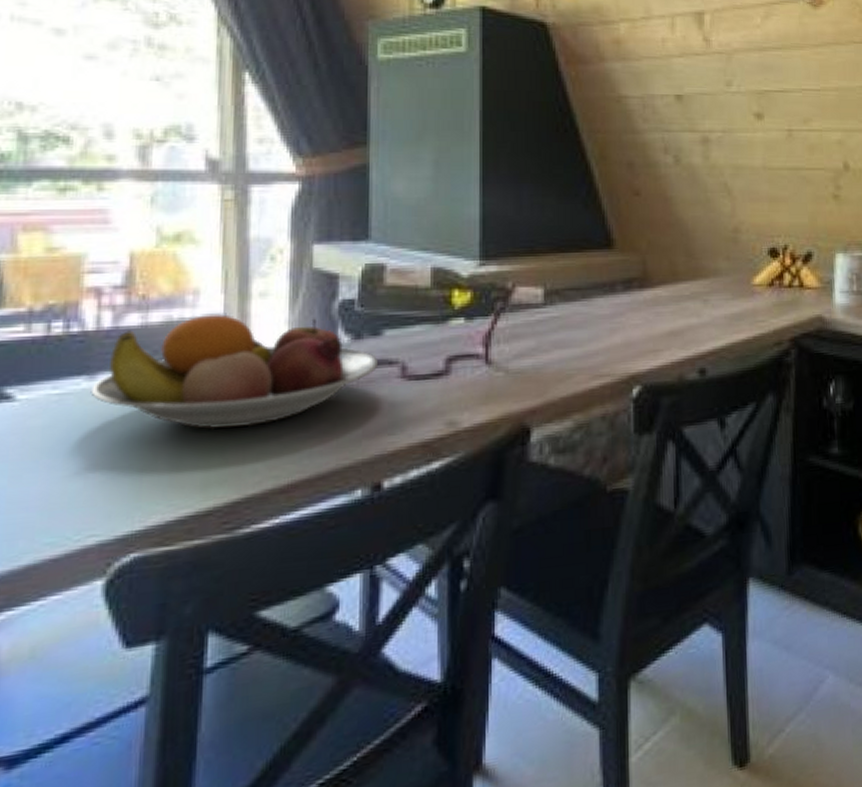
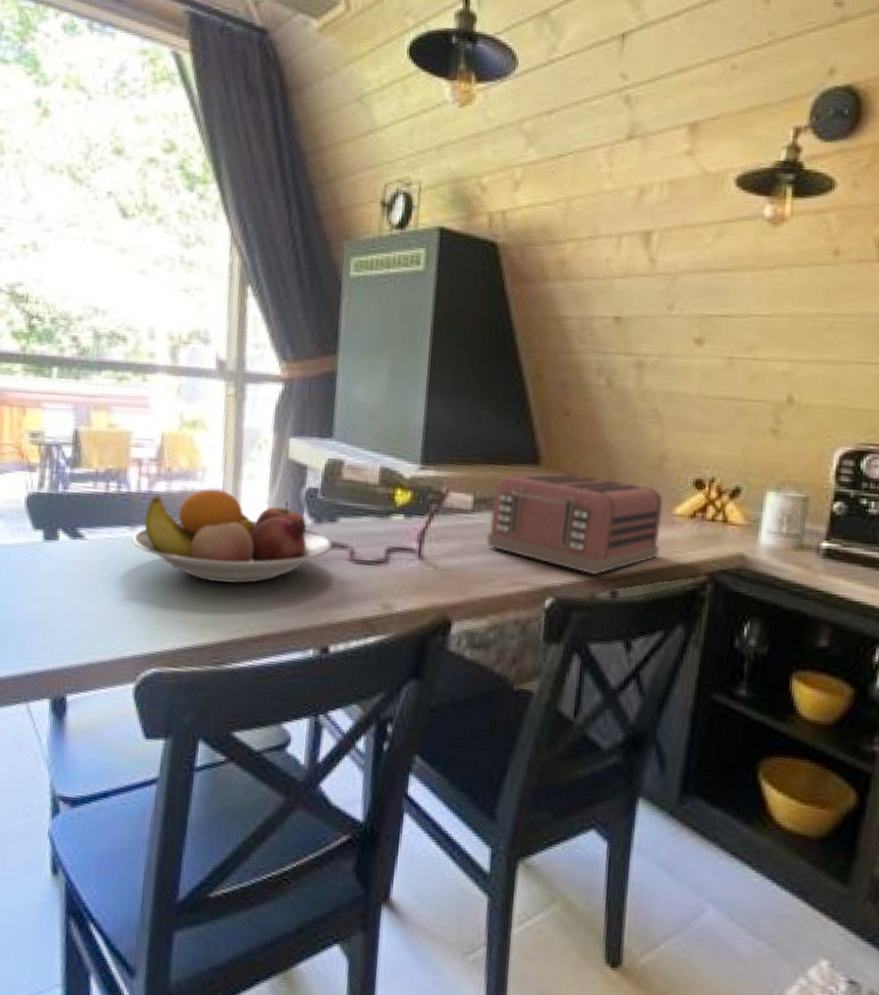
toaster: none [561,253,743,356] -> present [485,472,664,576]

